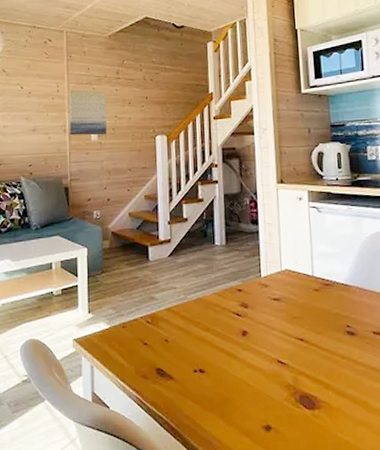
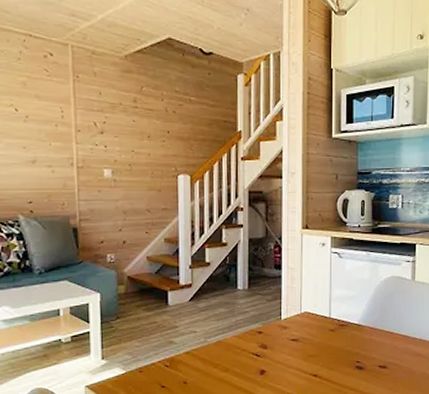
wall art: present [68,89,107,136] -> none [75,115,122,171]

